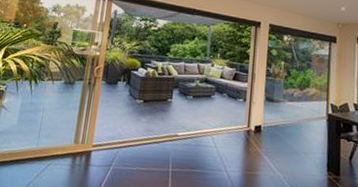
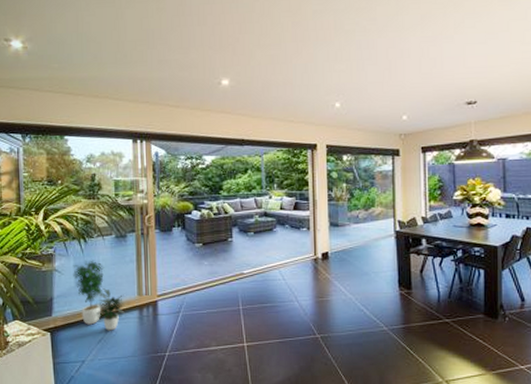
potted plant: none [17,101,62,175] -> present [73,260,125,331]

